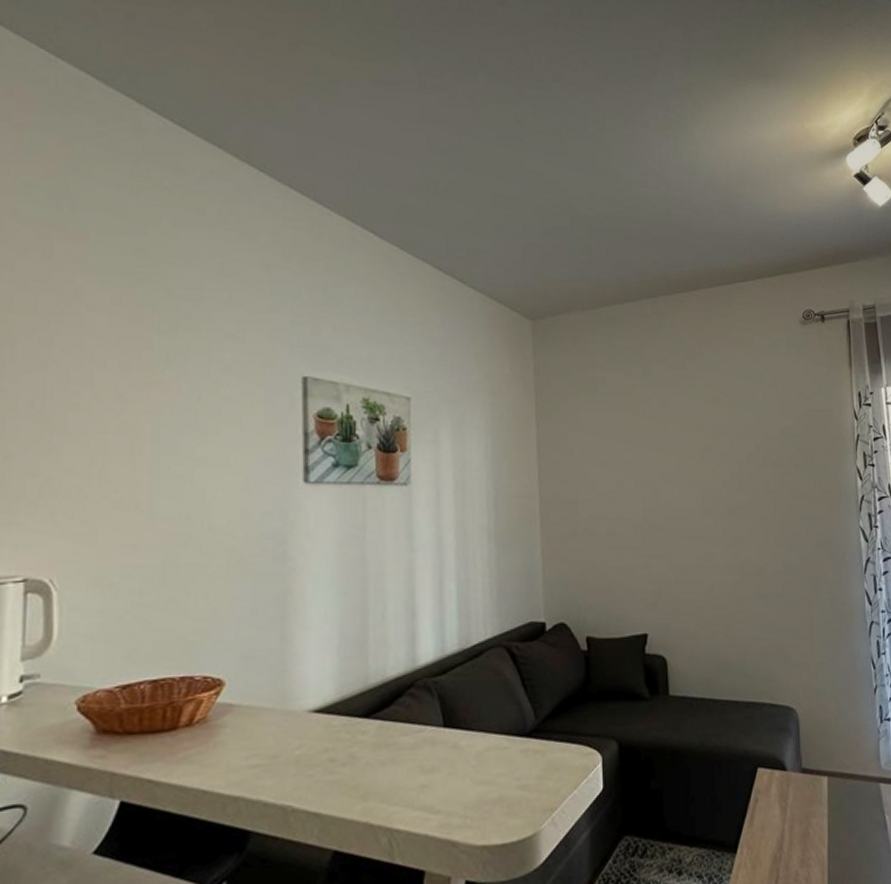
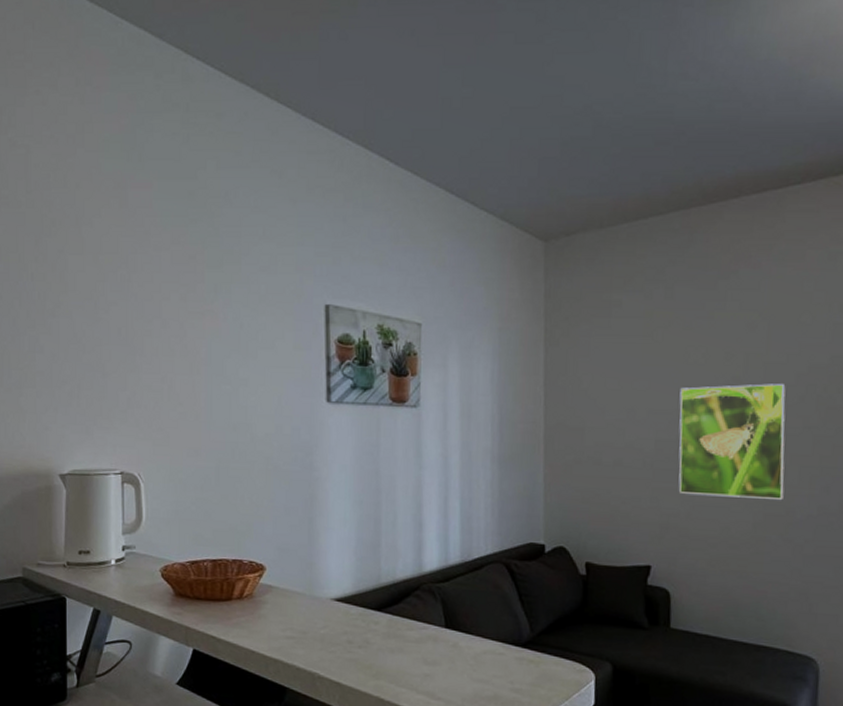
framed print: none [662,453,755,560] -> present [678,383,786,500]

